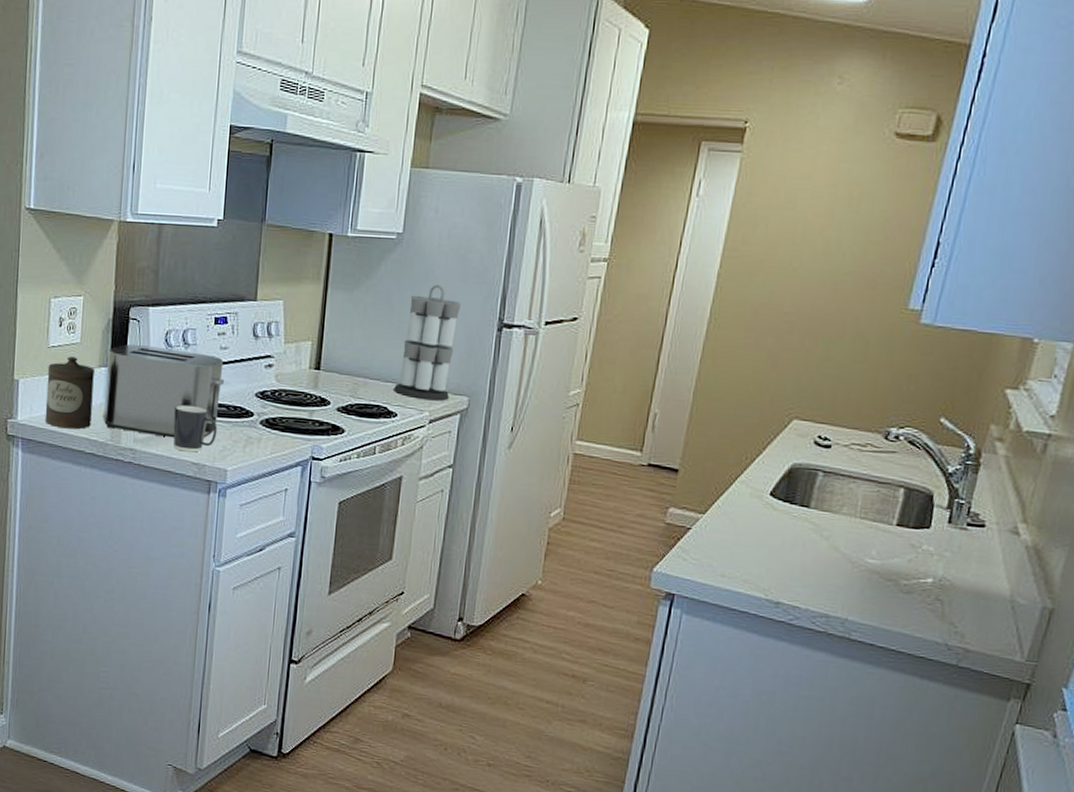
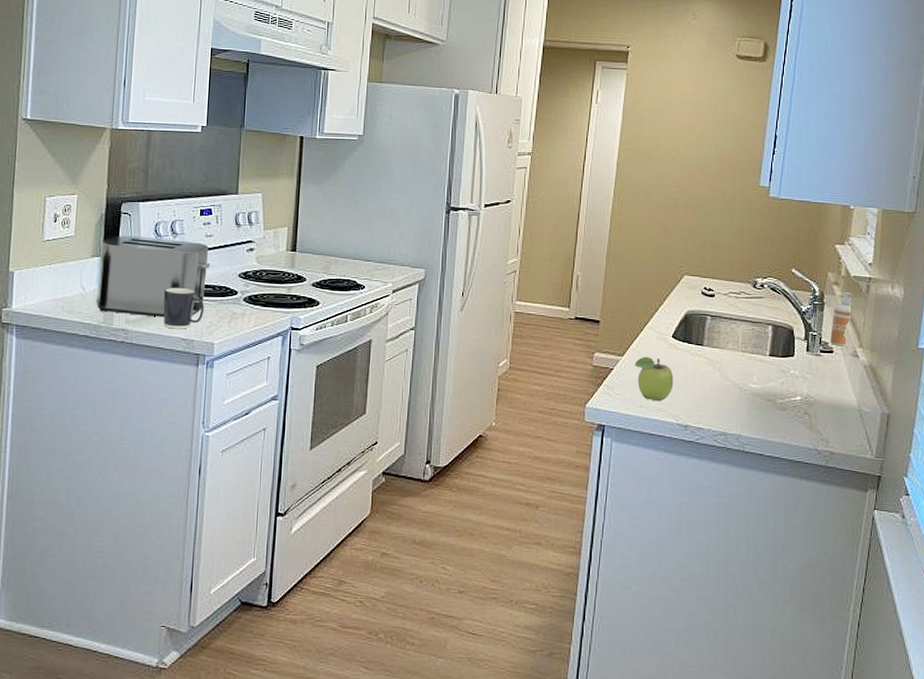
canister: present [45,357,95,429] -> none [39,249,89,314]
spice rack: present [393,284,462,401] -> none [361,177,415,274]
fruit: none [718,515,768,572] -> present [634,356,674,402]
soap dispenser: none [982,451,1022,520] -> present [830,292,853,346]

